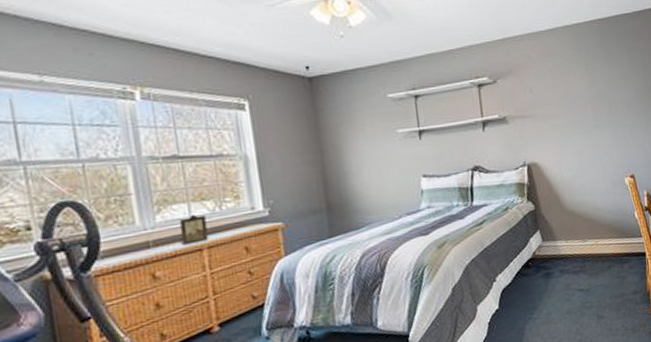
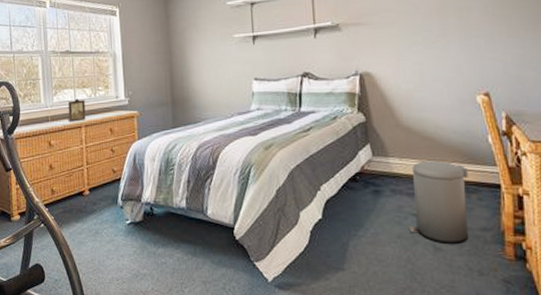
pedal bin: none [575,238,623,312] -> present [408,160,468,245]

